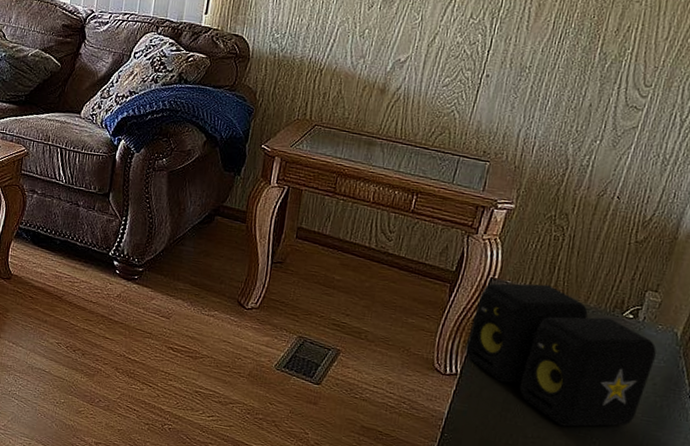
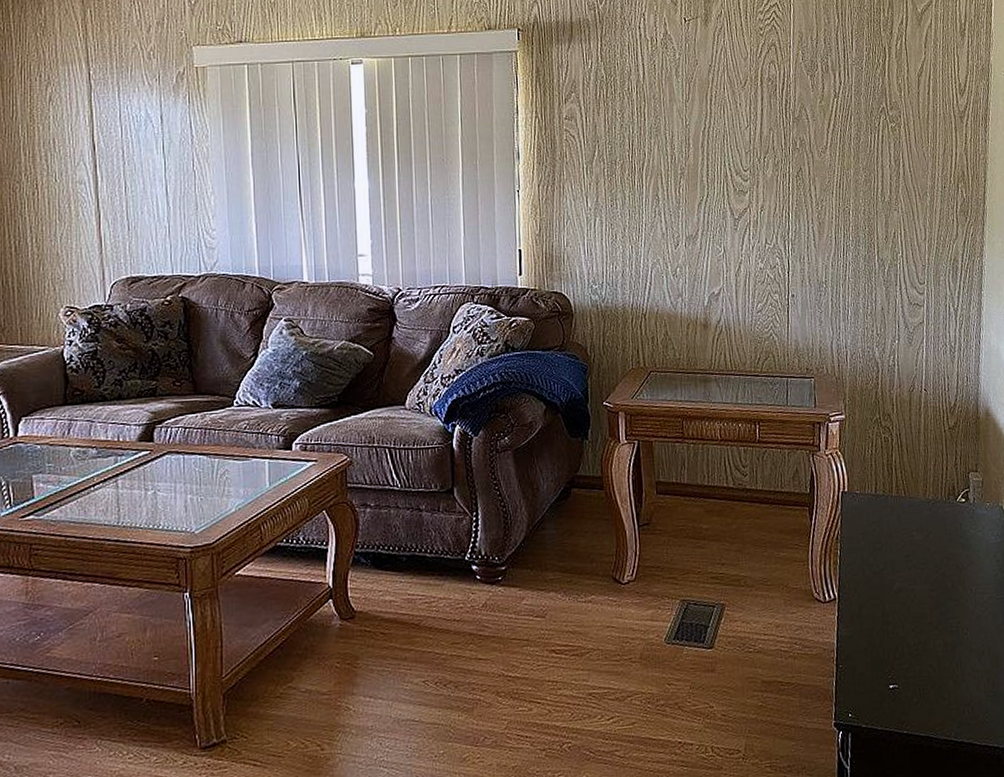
speaker: present [466,283,657,427] -> none [836,487,993,625]

